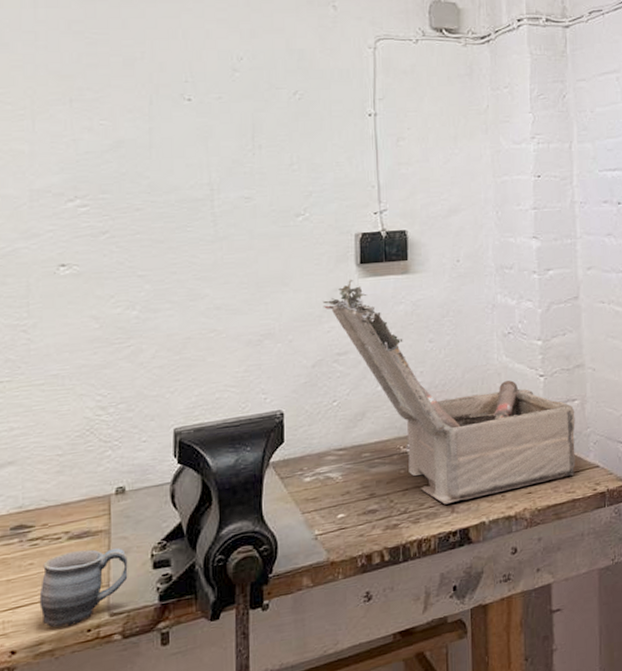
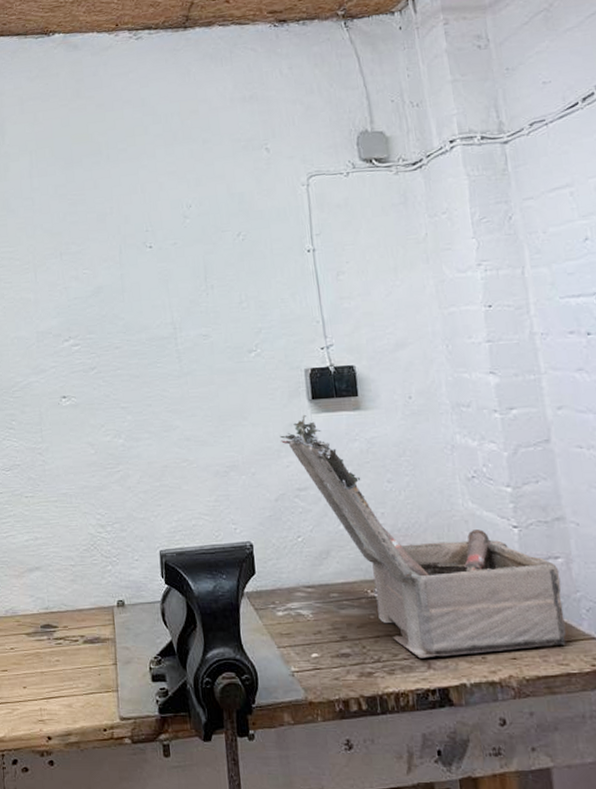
mug: present [39,548,128,628] -> none [65,655,132,723]

